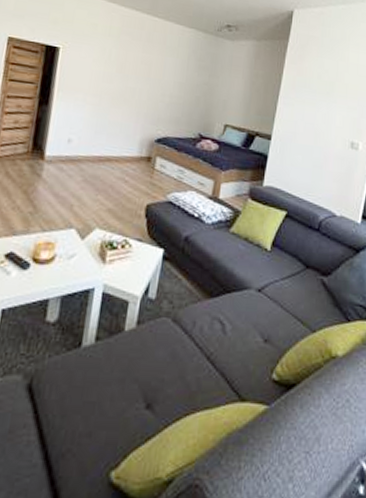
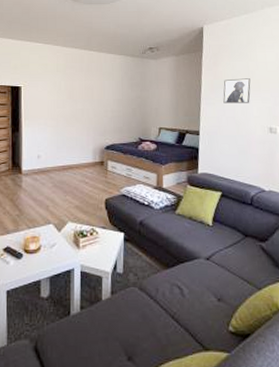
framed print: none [304,78,338,110] -> present [223,78,251,104]

